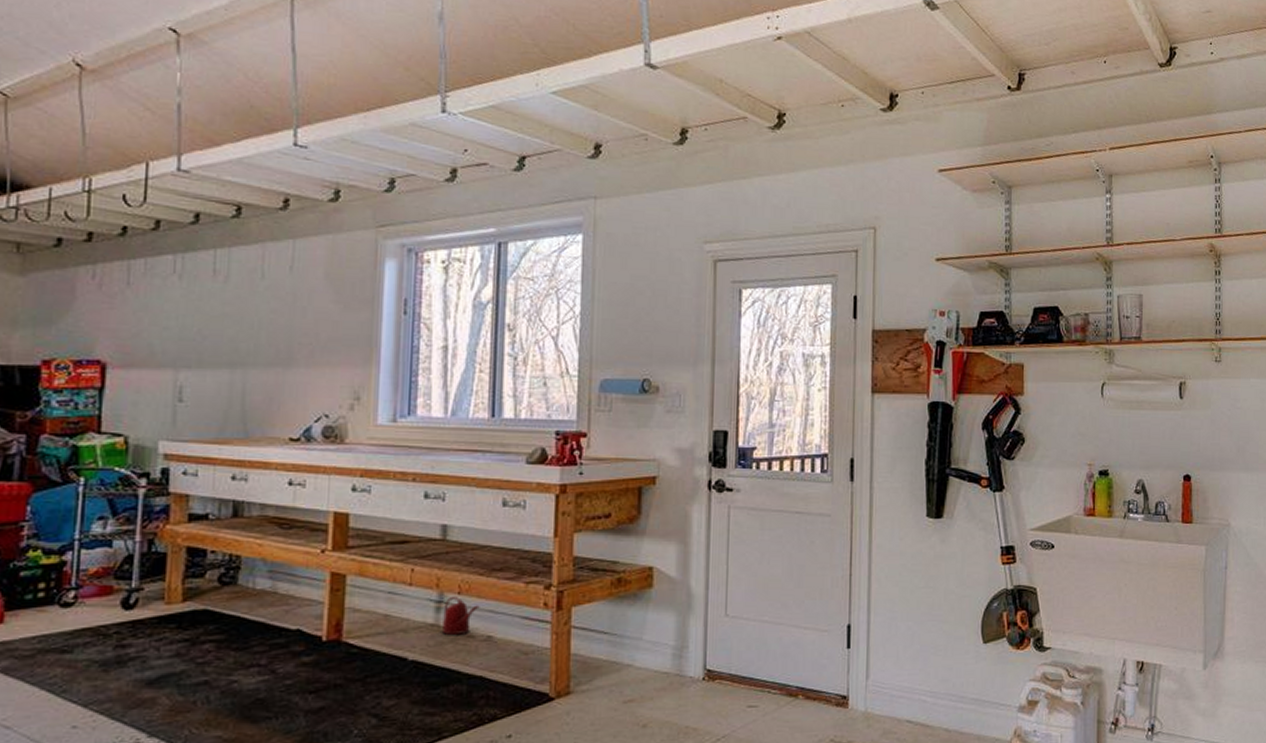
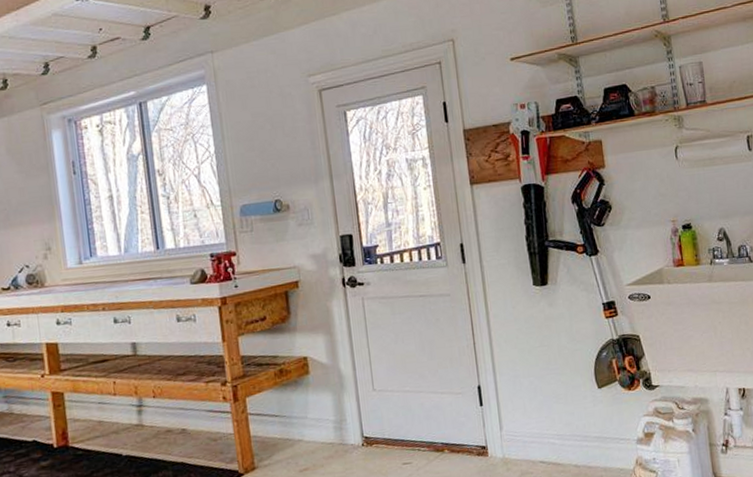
watering can: present [441,596,480,636] -> none [143,399,172,433]

